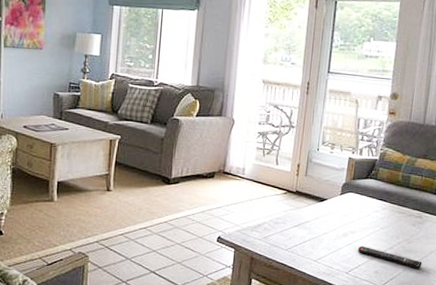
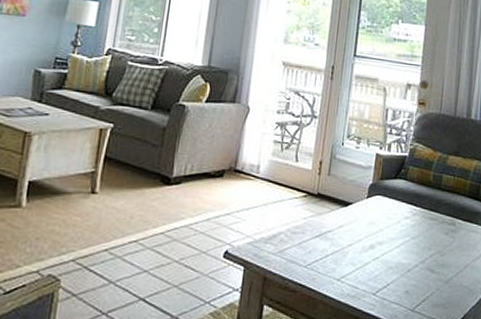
remote control: present [358,245,423,269] -> none [386,259,457,287]

